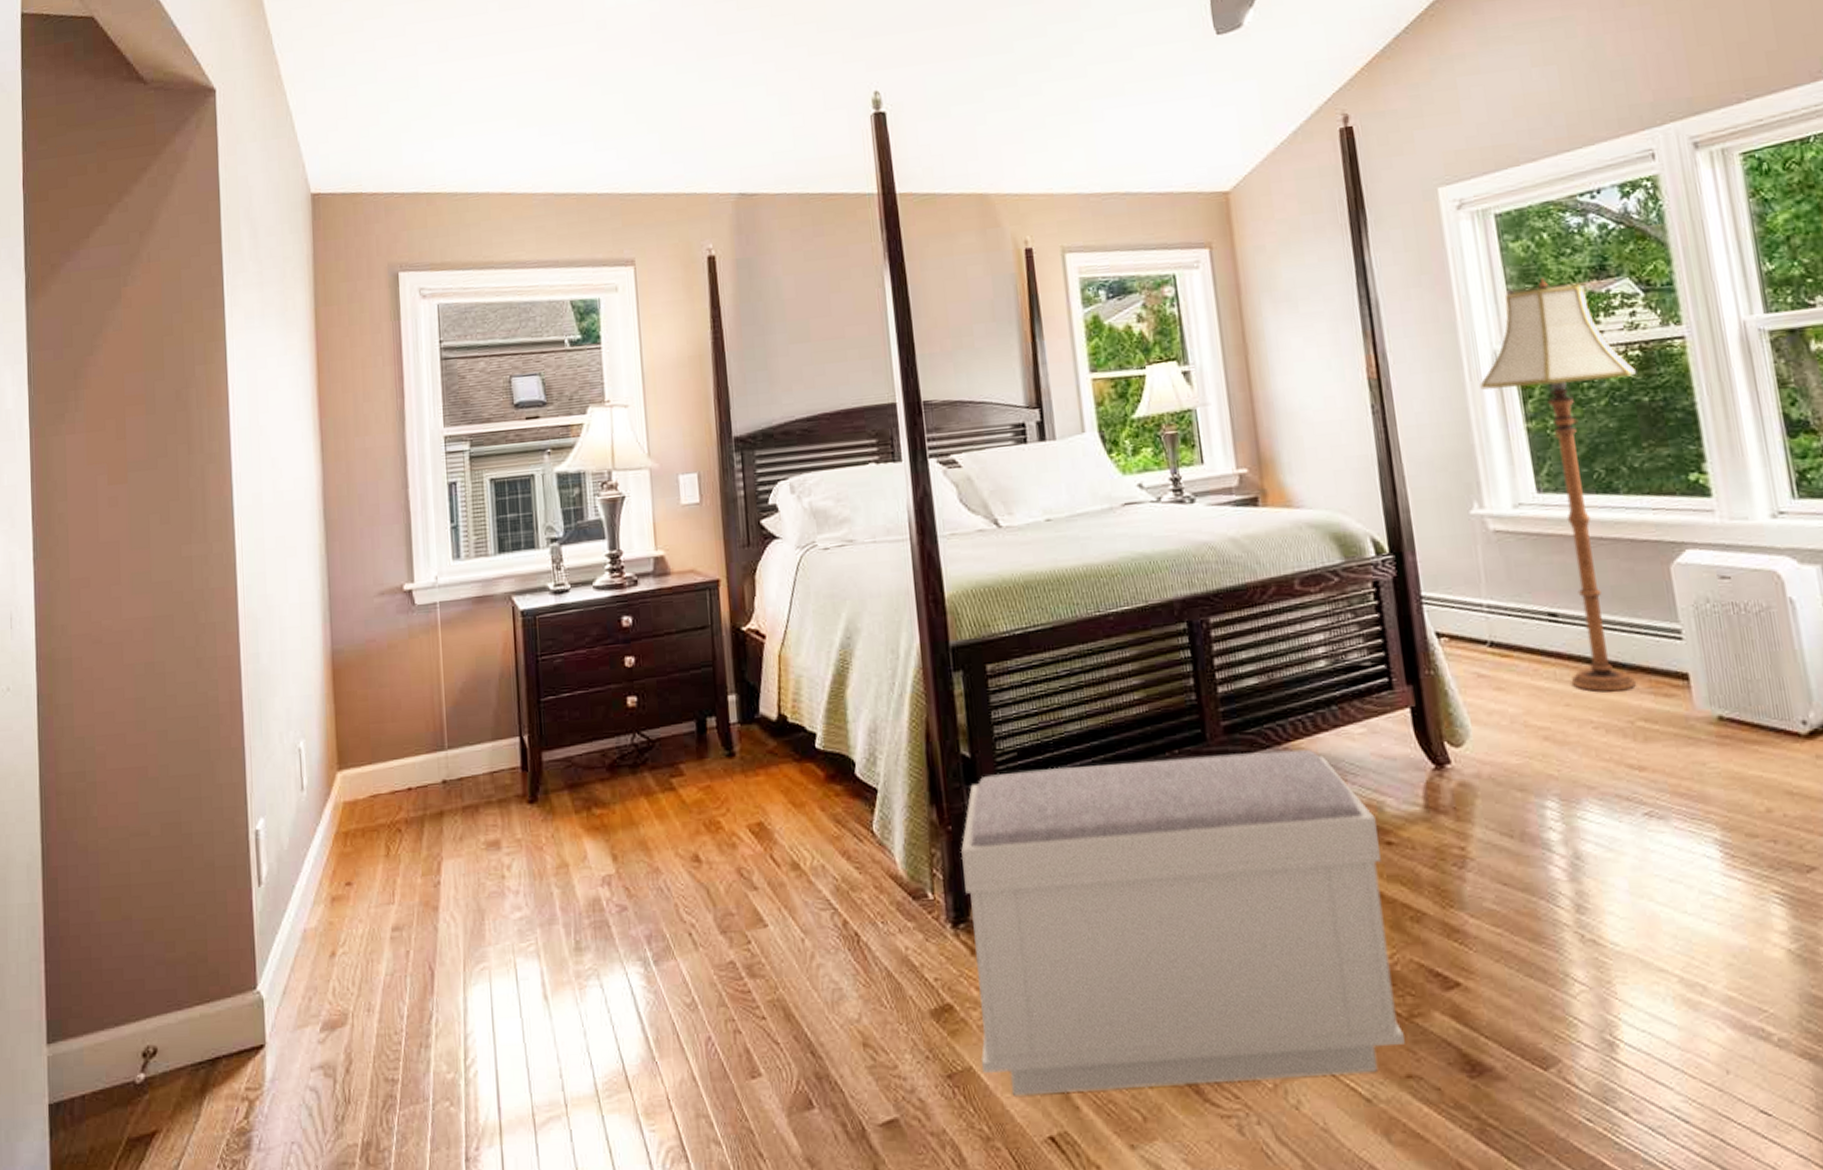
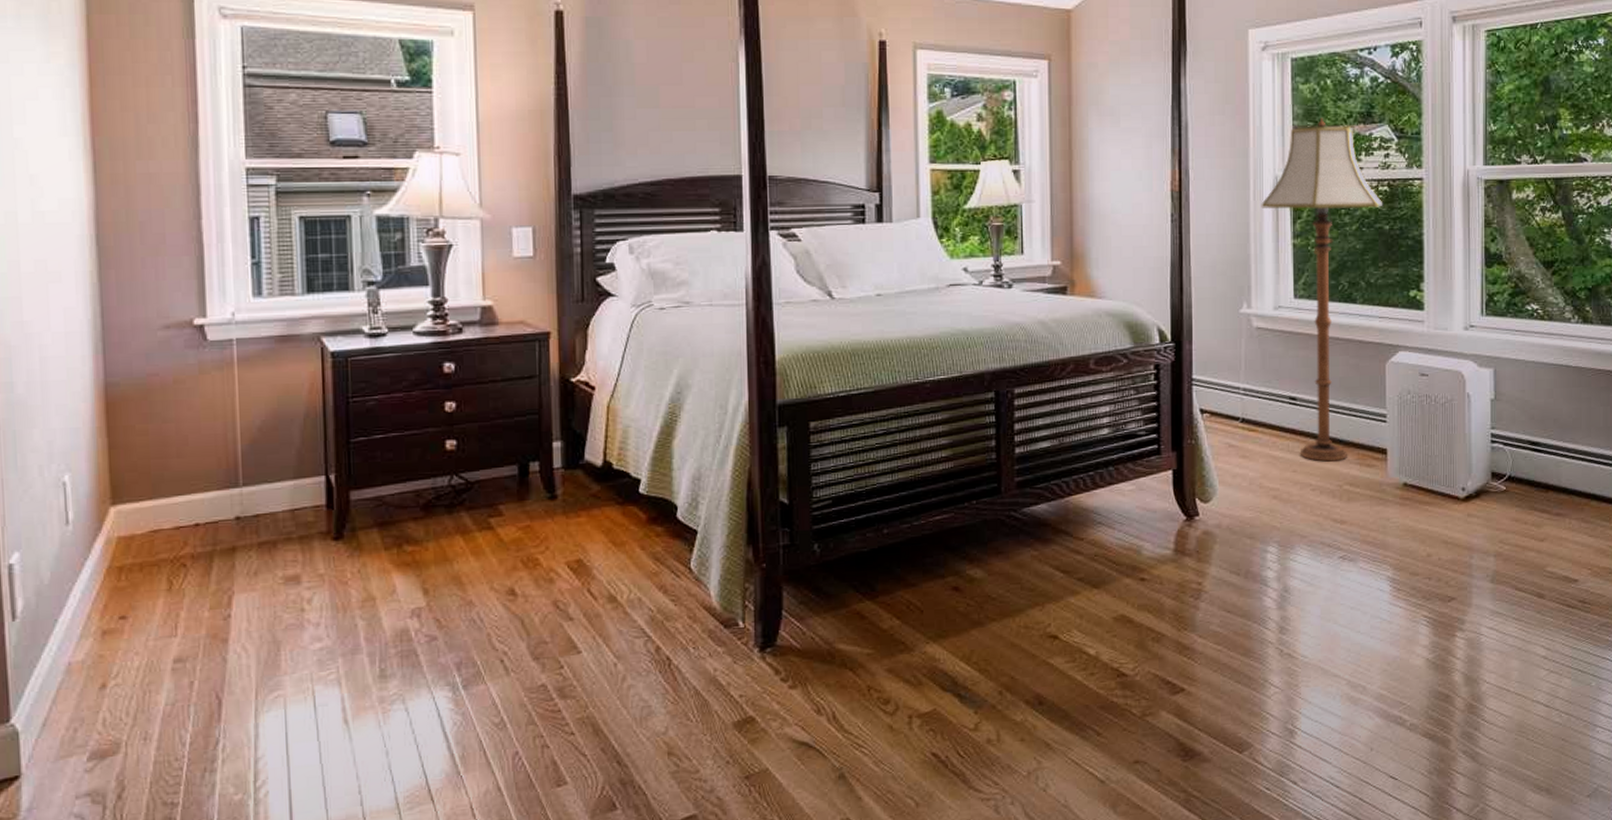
bench: present [960,749,1405,1096] -> none [772,502,1136,791]

